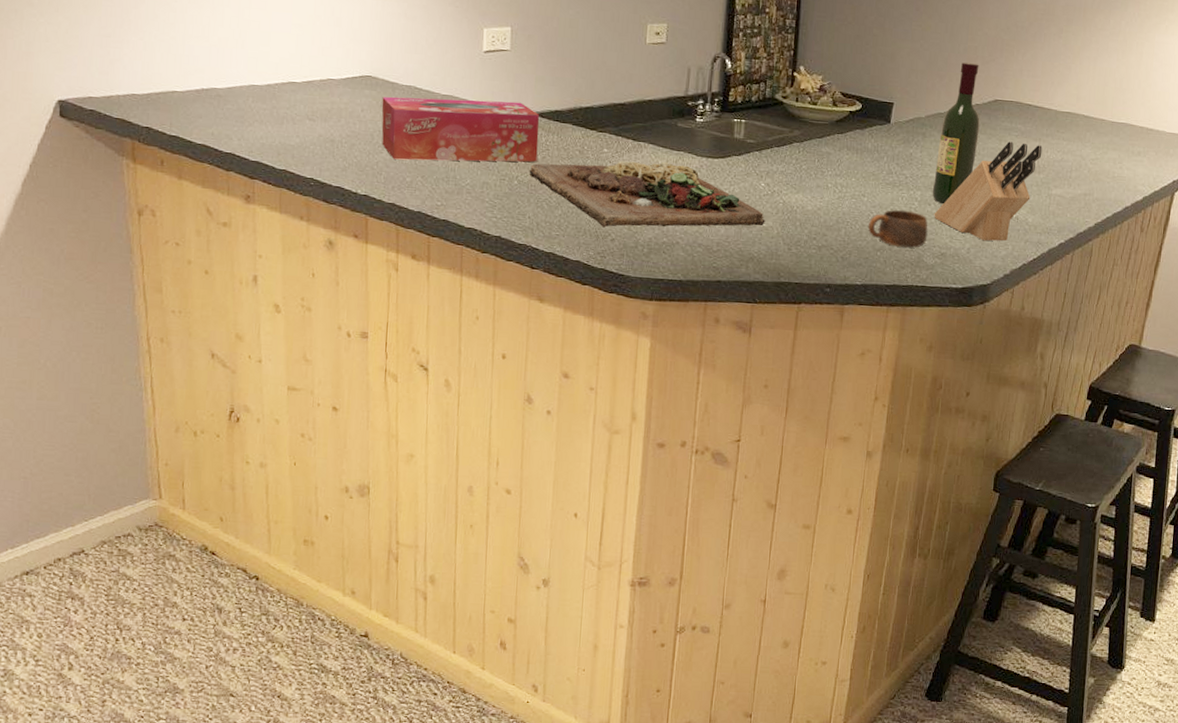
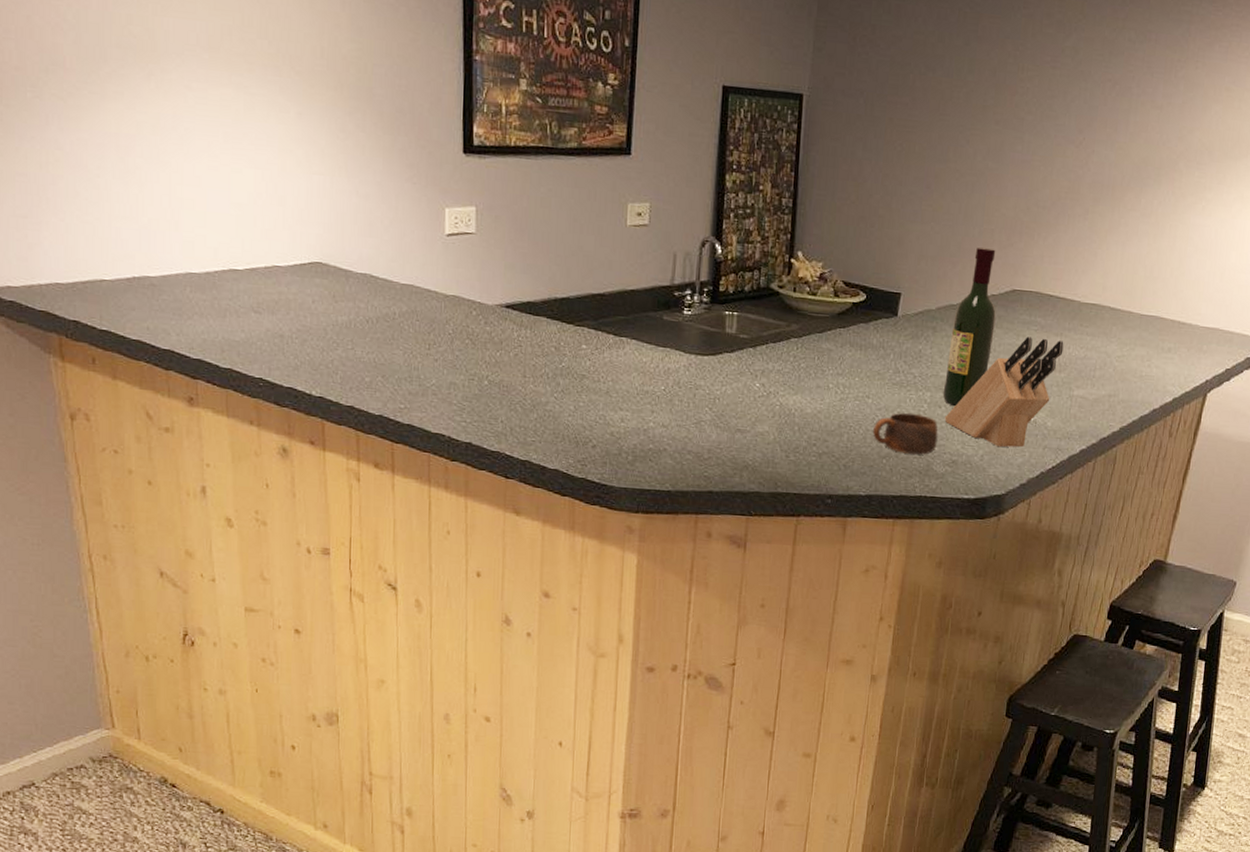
tissue box: present [381,96,539,163] -> none [334,286,510,360]
cutting board: present [529,160,766,228] -> none [500,358,761,433]

